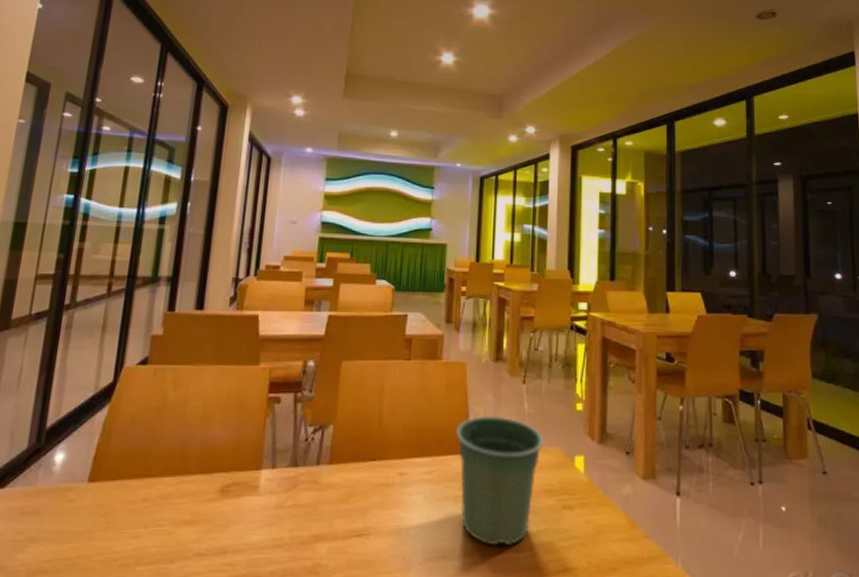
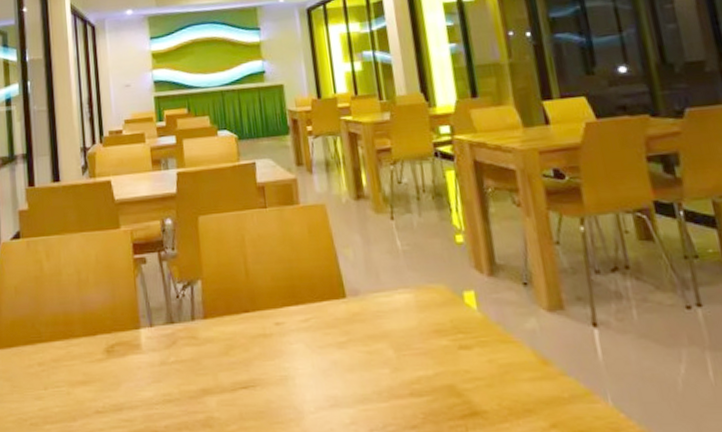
flower pot: present [456,416,544,546] -> none [327,256,426,392]

